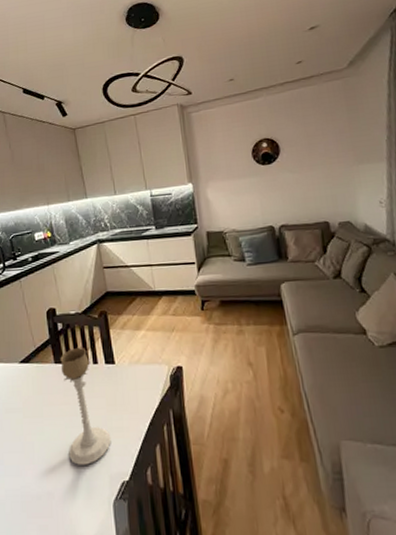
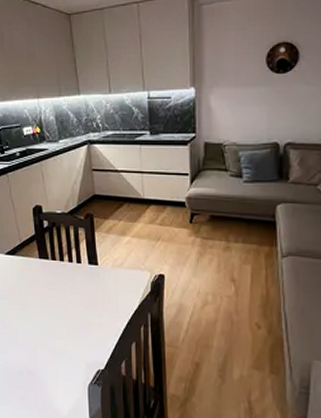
candle holder: present [60,347,111,465] -> none [45,245,90,352]

